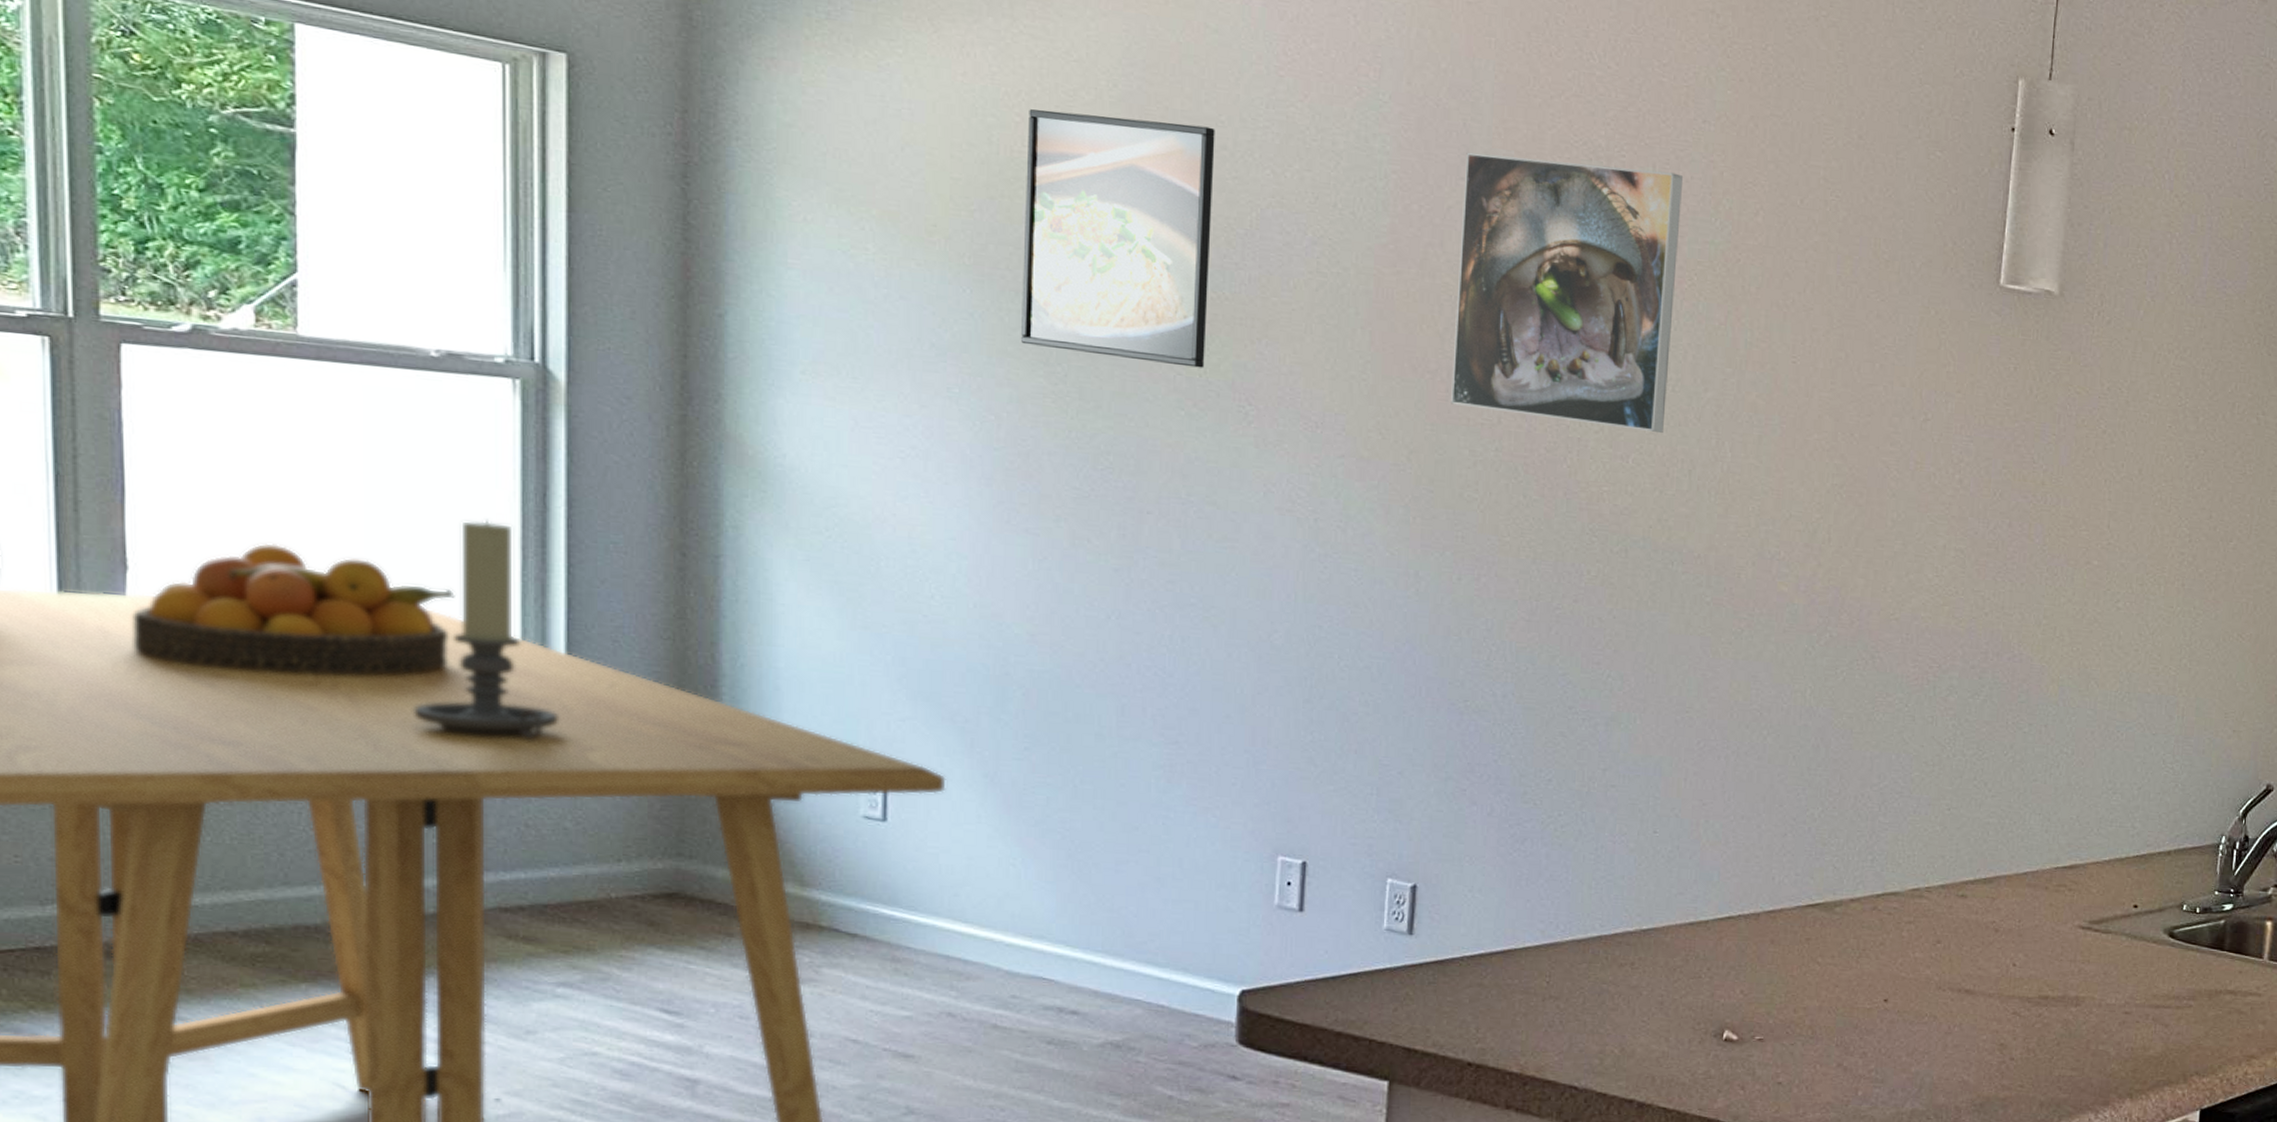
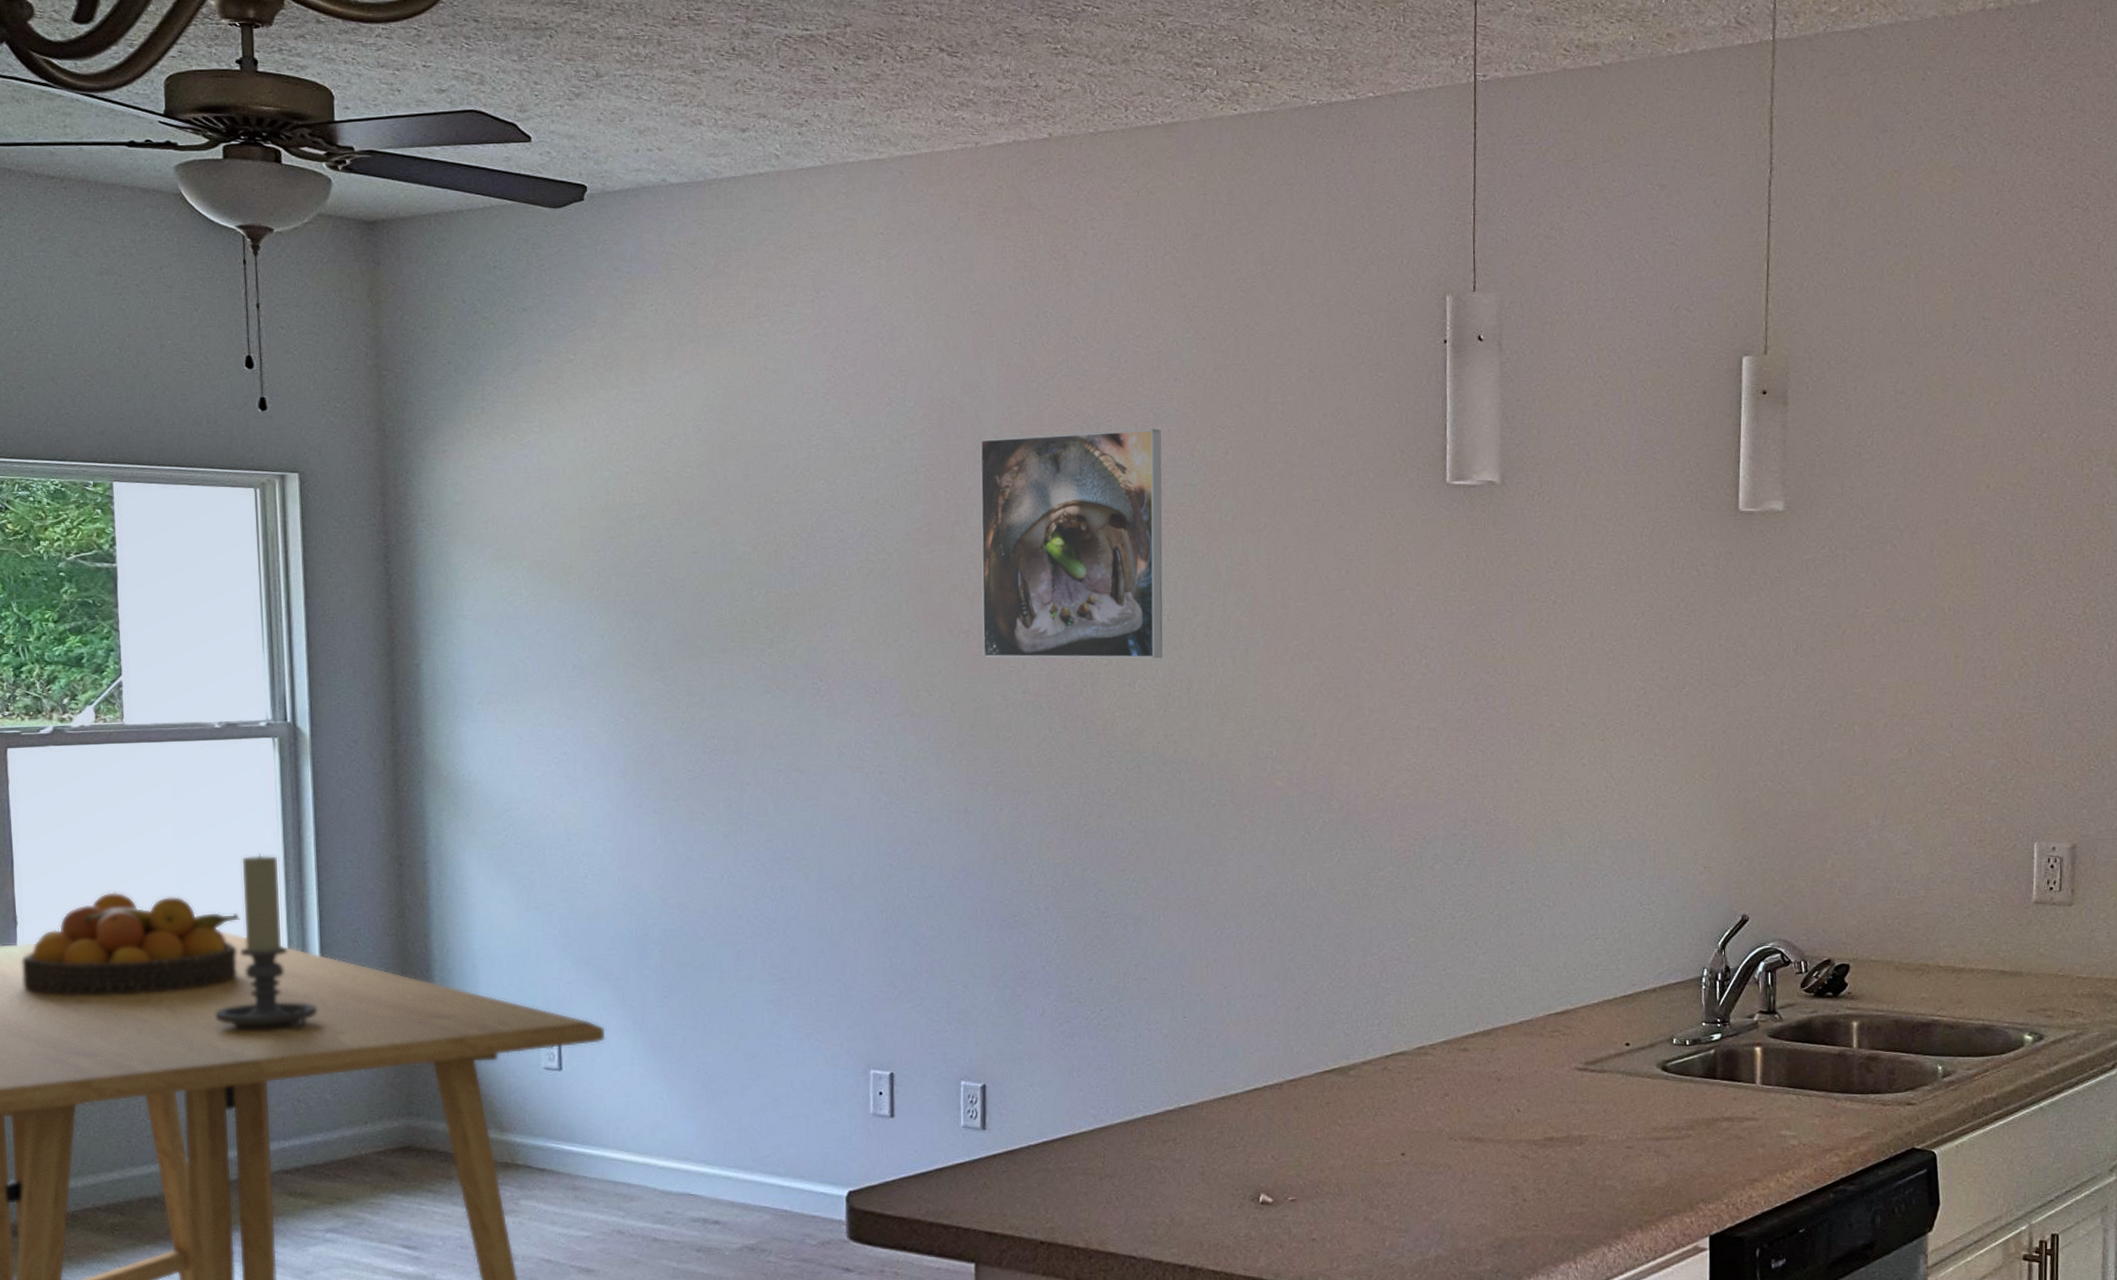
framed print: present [1021,109,1215,368] -> none [635,452,783,656]

